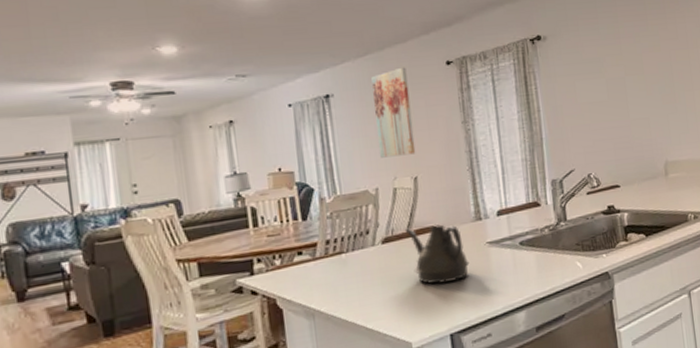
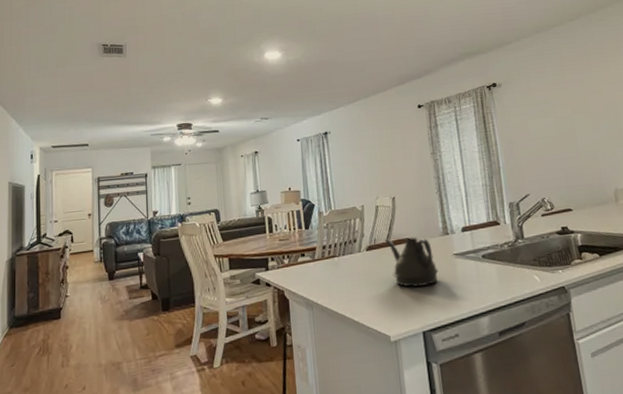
wall art: present [371,67,416,158] -> none [359,110,394,181]

